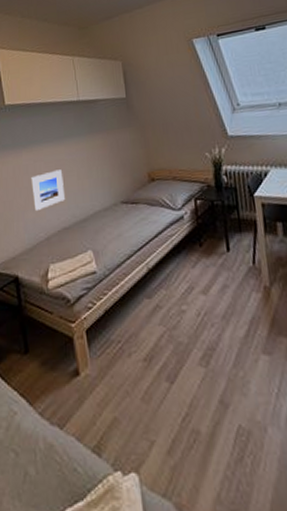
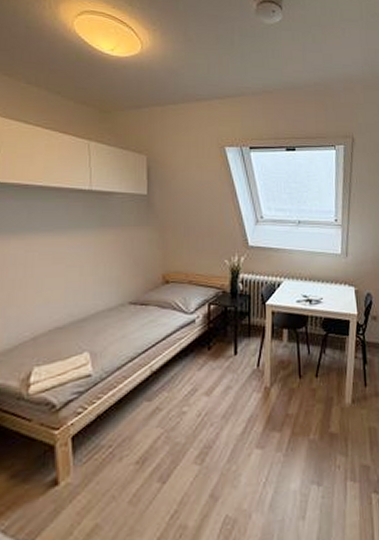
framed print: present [30,169,66,212] -> none [17,263,63,308]

